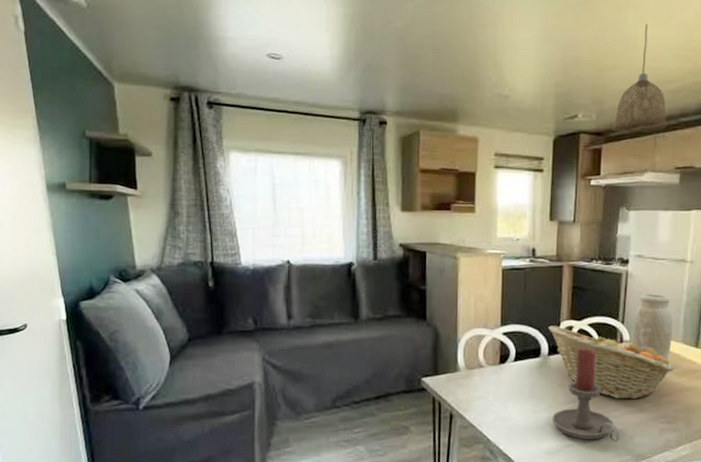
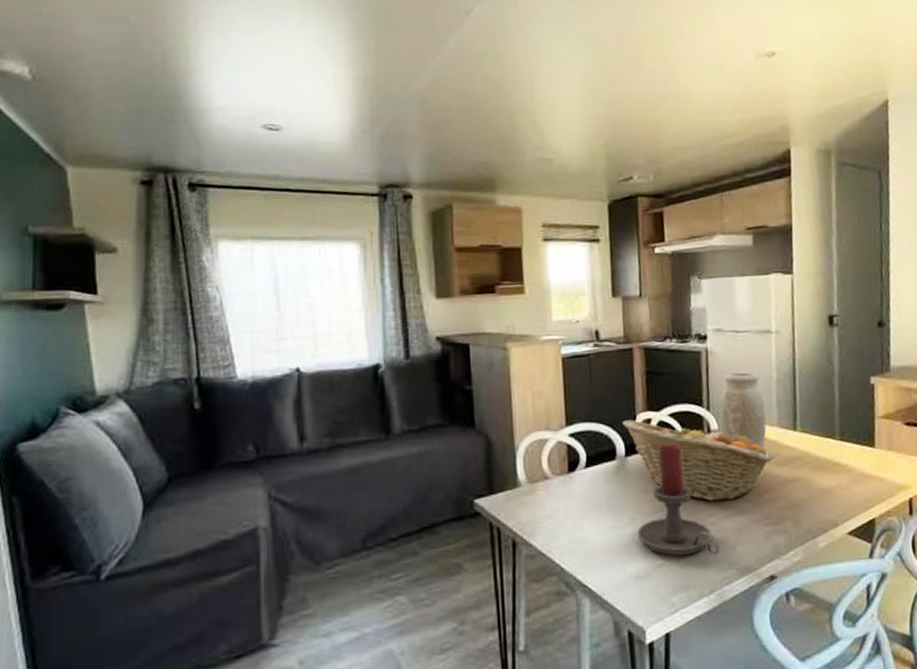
pendant lamp: present [612,23,667,133] -> none [672,75,732,194]

